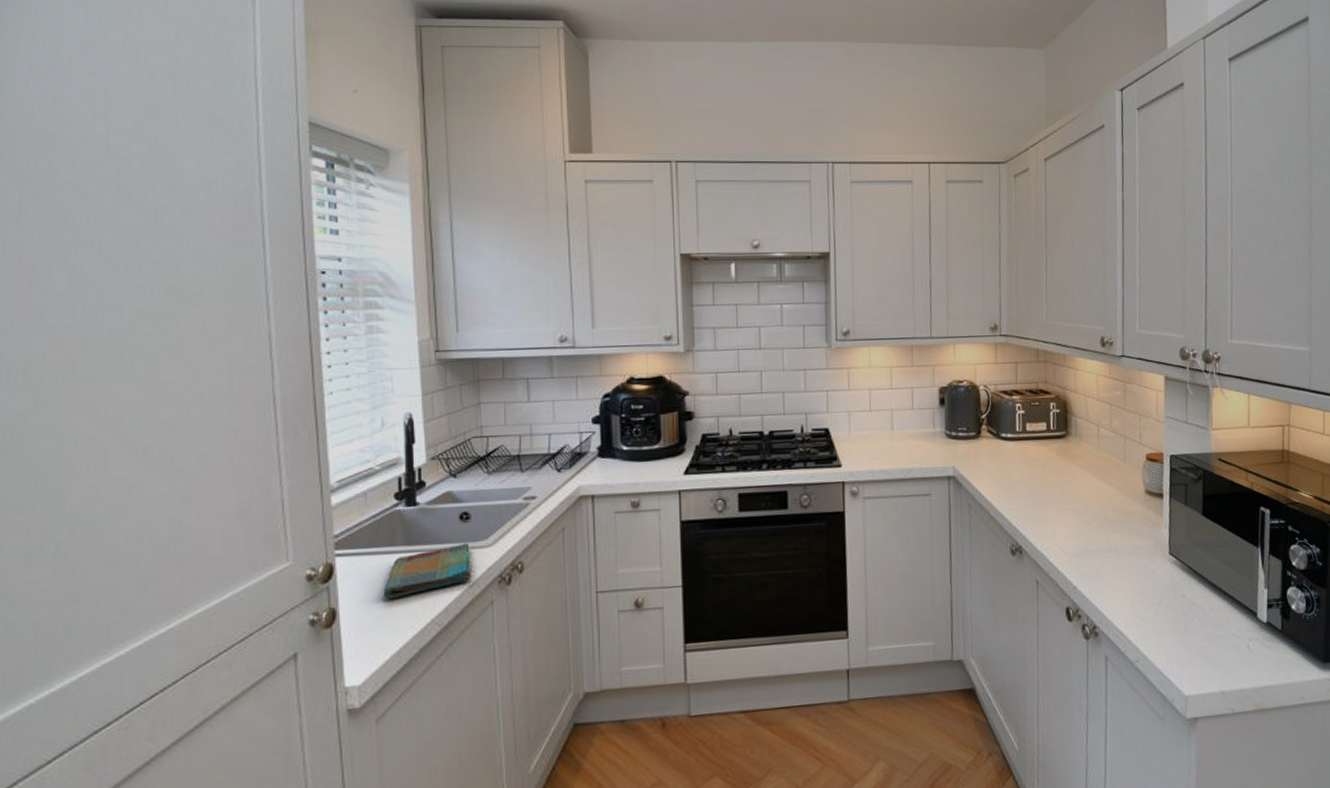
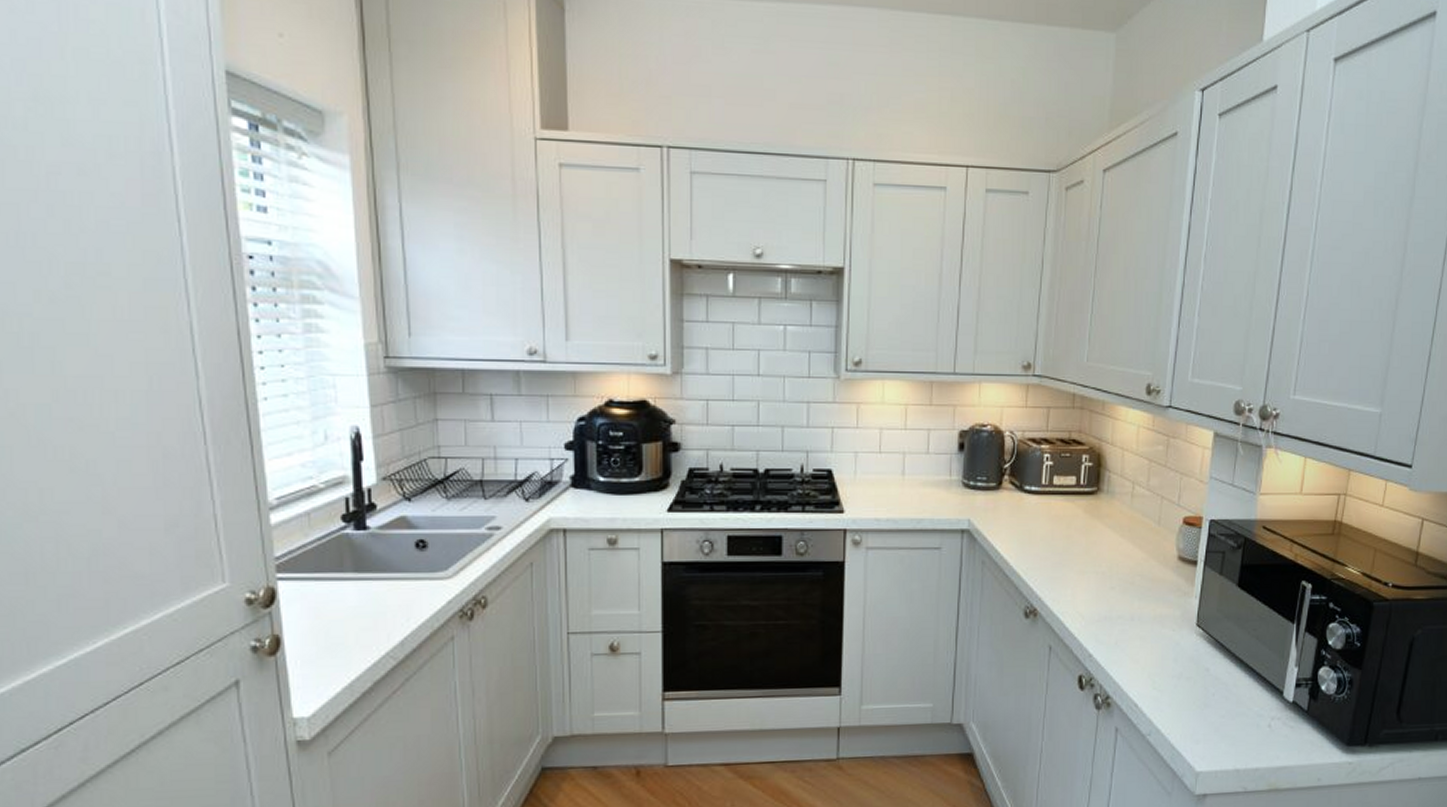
dish towel: present [383,542,471,598] -> none [331,573,429,628]

